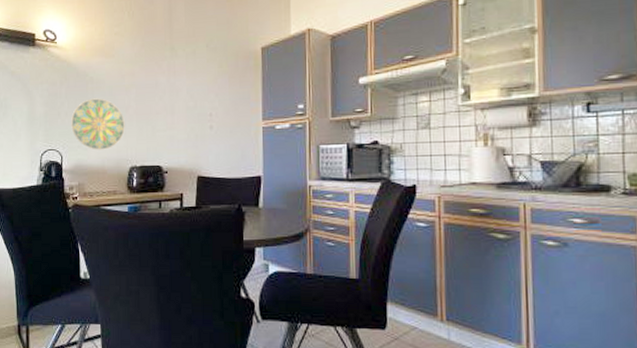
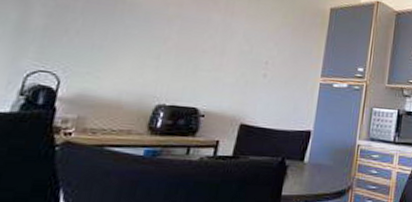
decorative plate: present [71,98,125,150] -> none [81,21,160,82]

